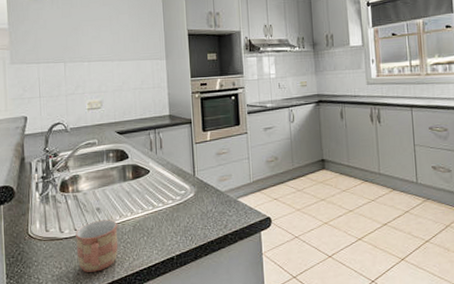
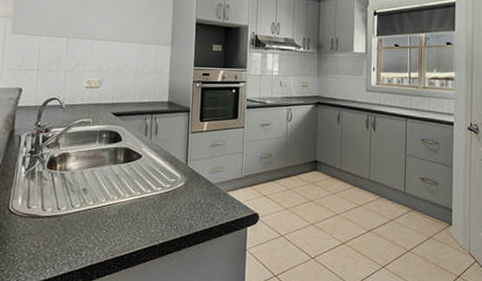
mug: present [75,219,118,272] -> none [56,201,103,254]

